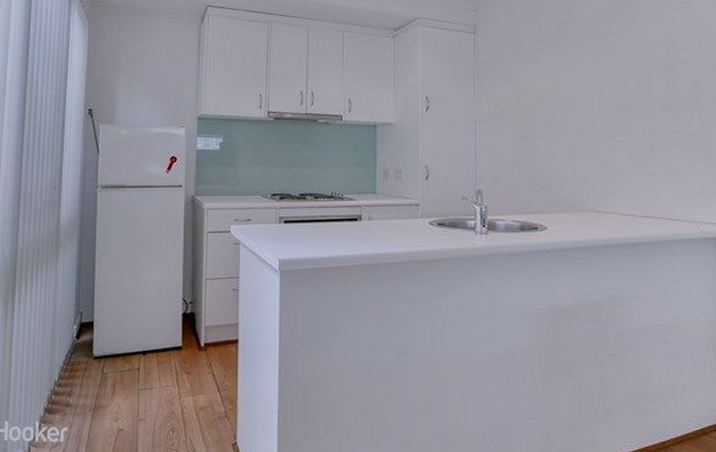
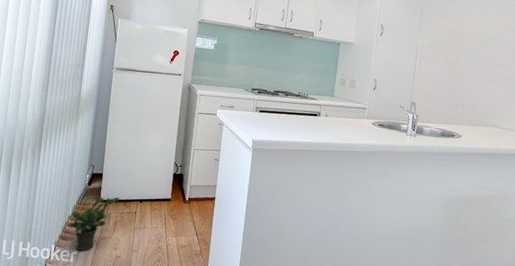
potted plant: none [56,351,117,427] -> present [69,197,120,252]

